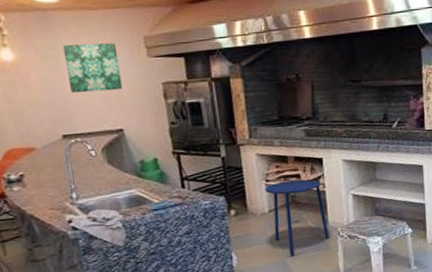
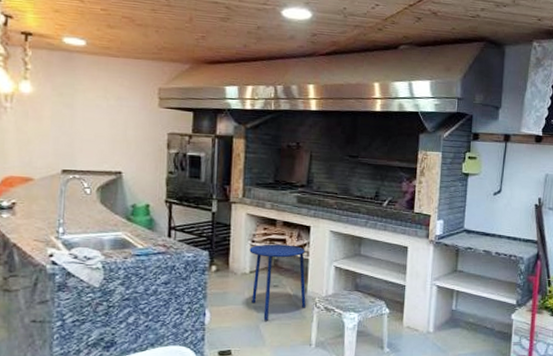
wall art: present [62,42,123,94] -> none [79,85,131,134]

